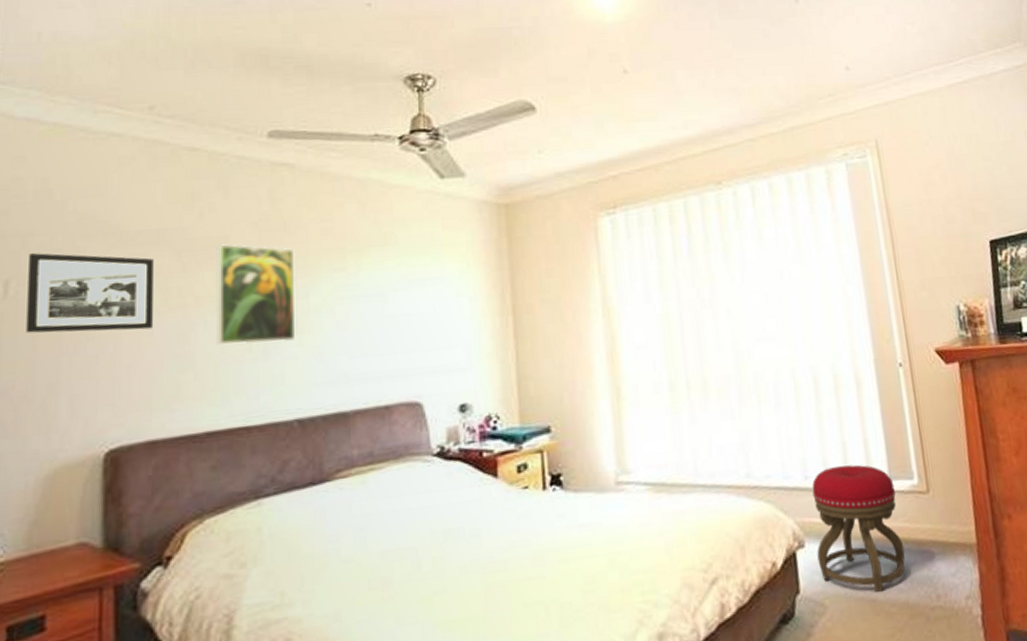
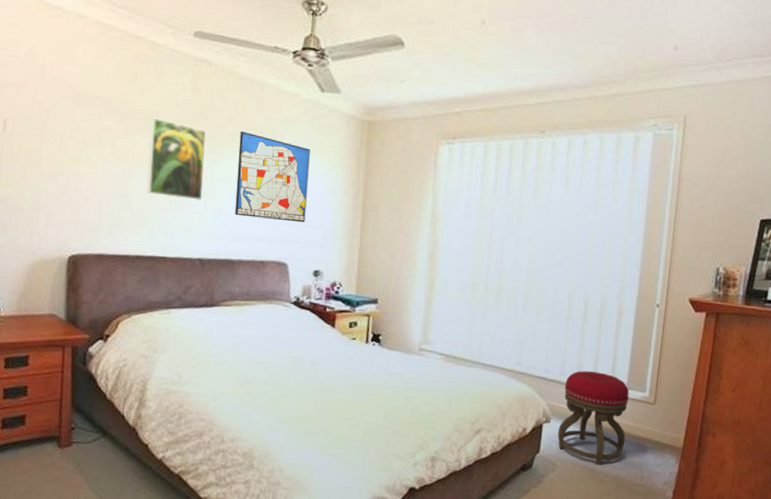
picture frame: present [26,253,154,334] -> none [18,102,106,174]
wall art: none [340,242,439,352] -> present [234,131,310,223]

